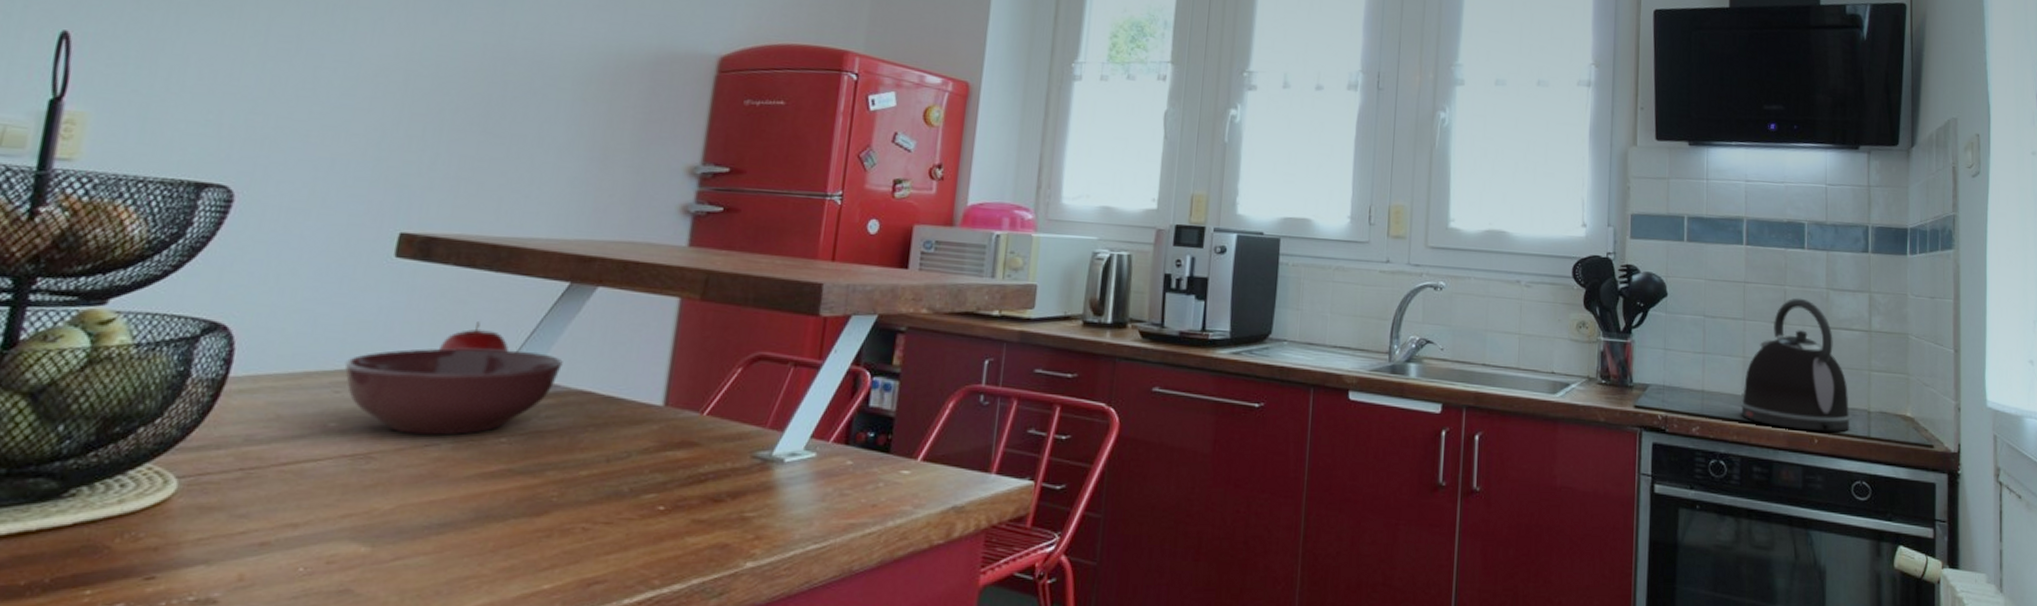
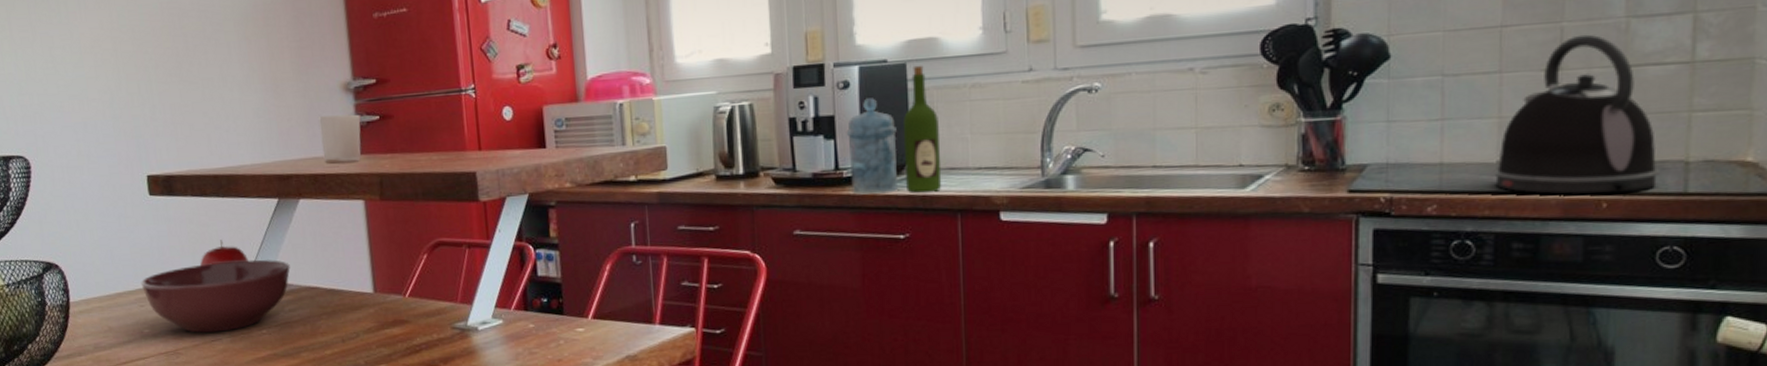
cup: none [641,198,701,256] -> present [317,114,361,165]
canister: none [1215,266,1264,361] -> present [846,98,898,195]
wine bottle: none [1266,242,1303,366] -> present [902,65,942,194]

